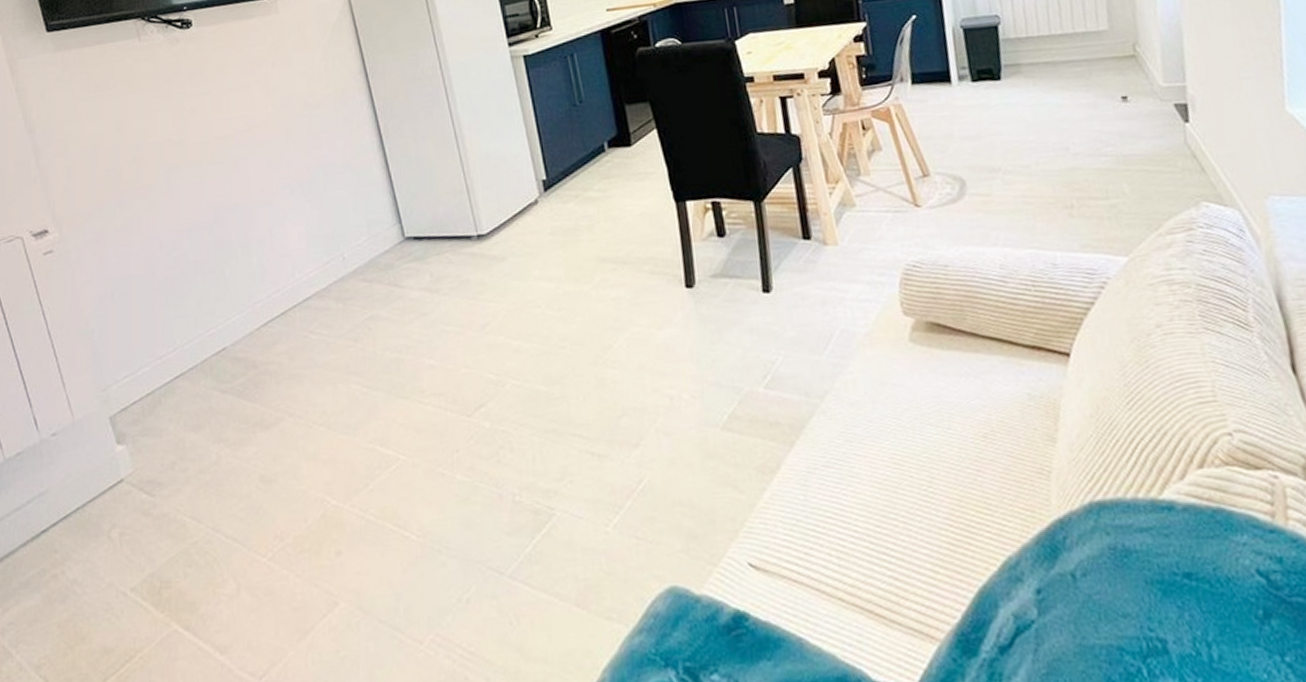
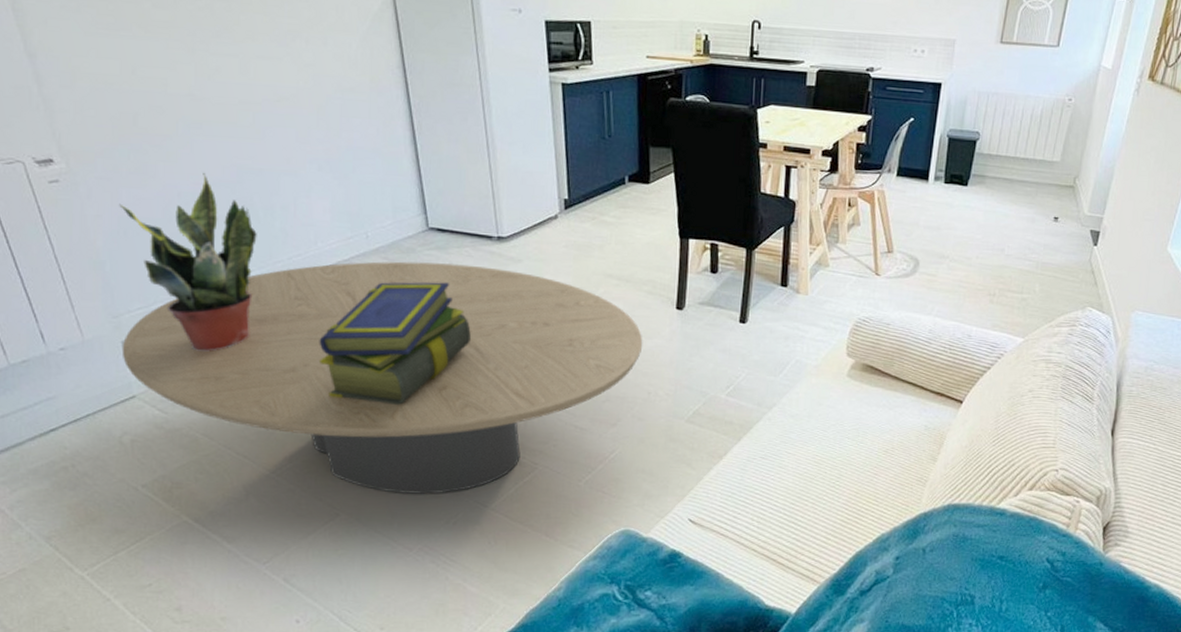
potted plant: none [107,218,236,418] -> present [119,173,257,352]
coffee table: none [109,271,655,567] -> present [121,261,643,494]
stack of books: none [303,297,462,454] -> present [319,282,471,405]

